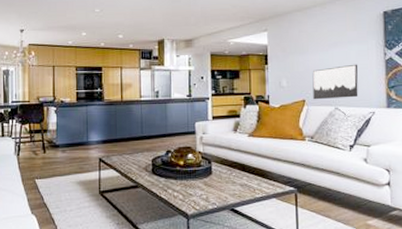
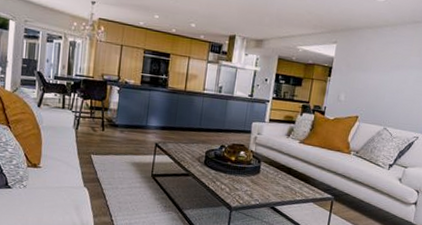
wall art: present [312,64,358,100] -> none [366,89,414,121]

